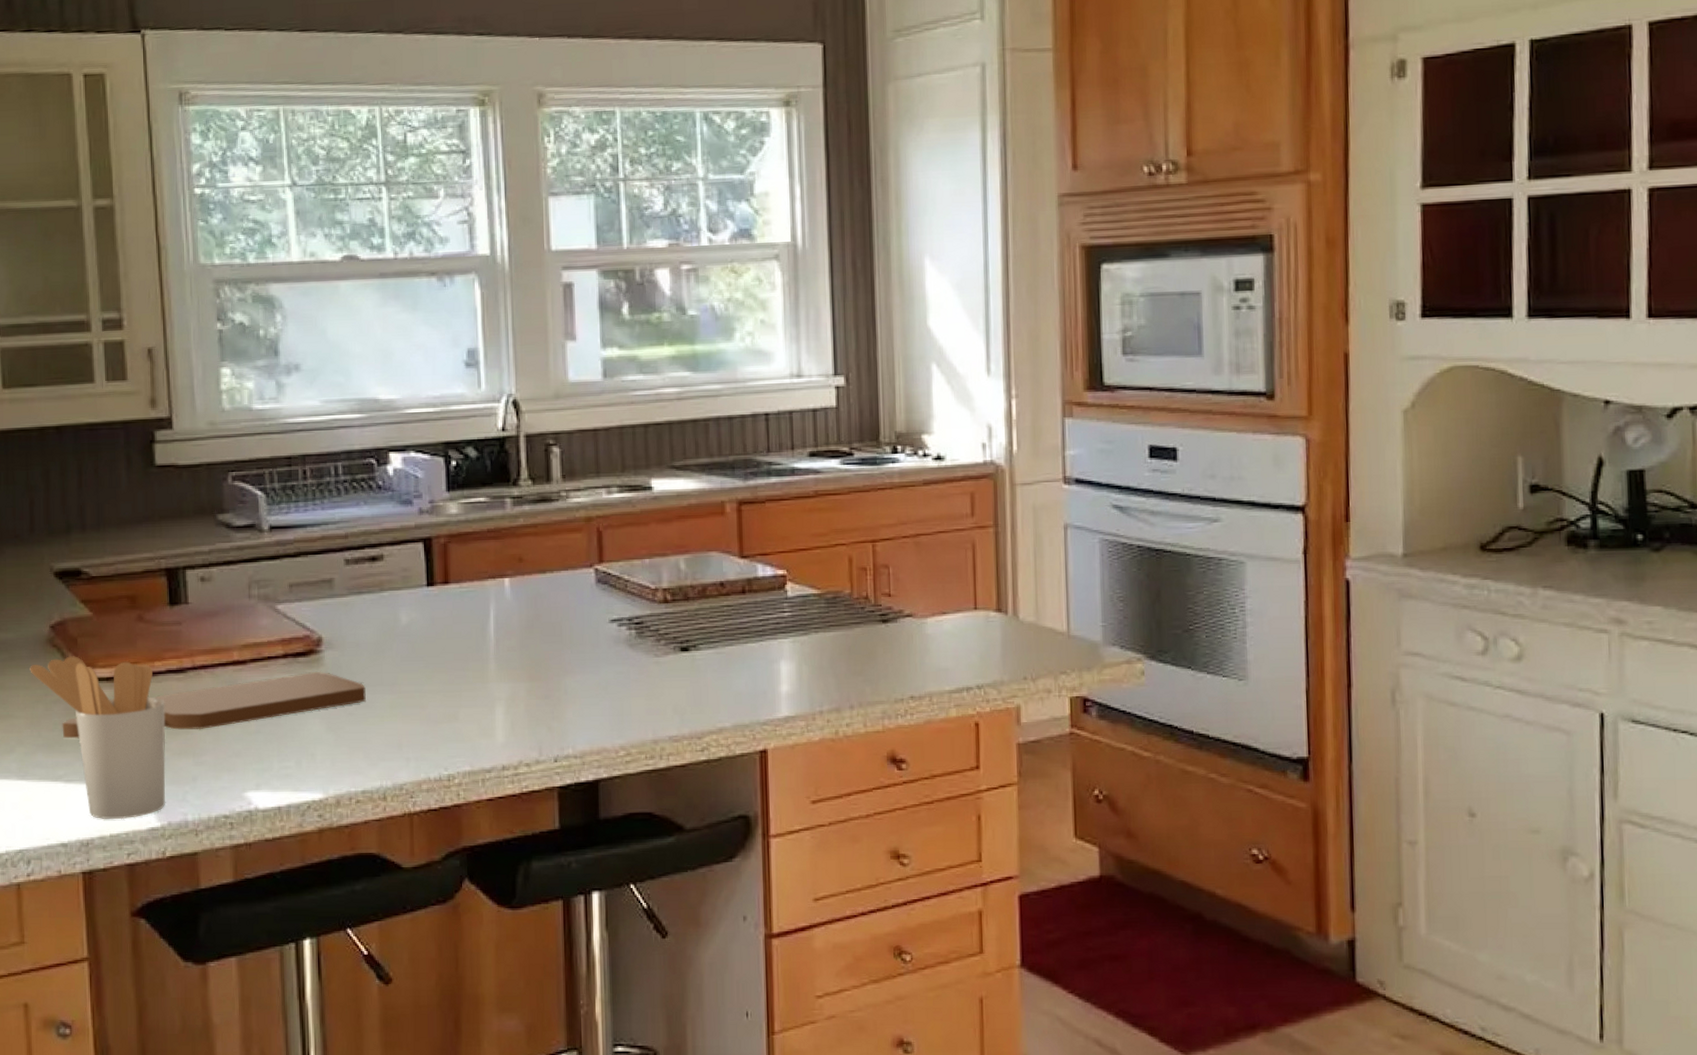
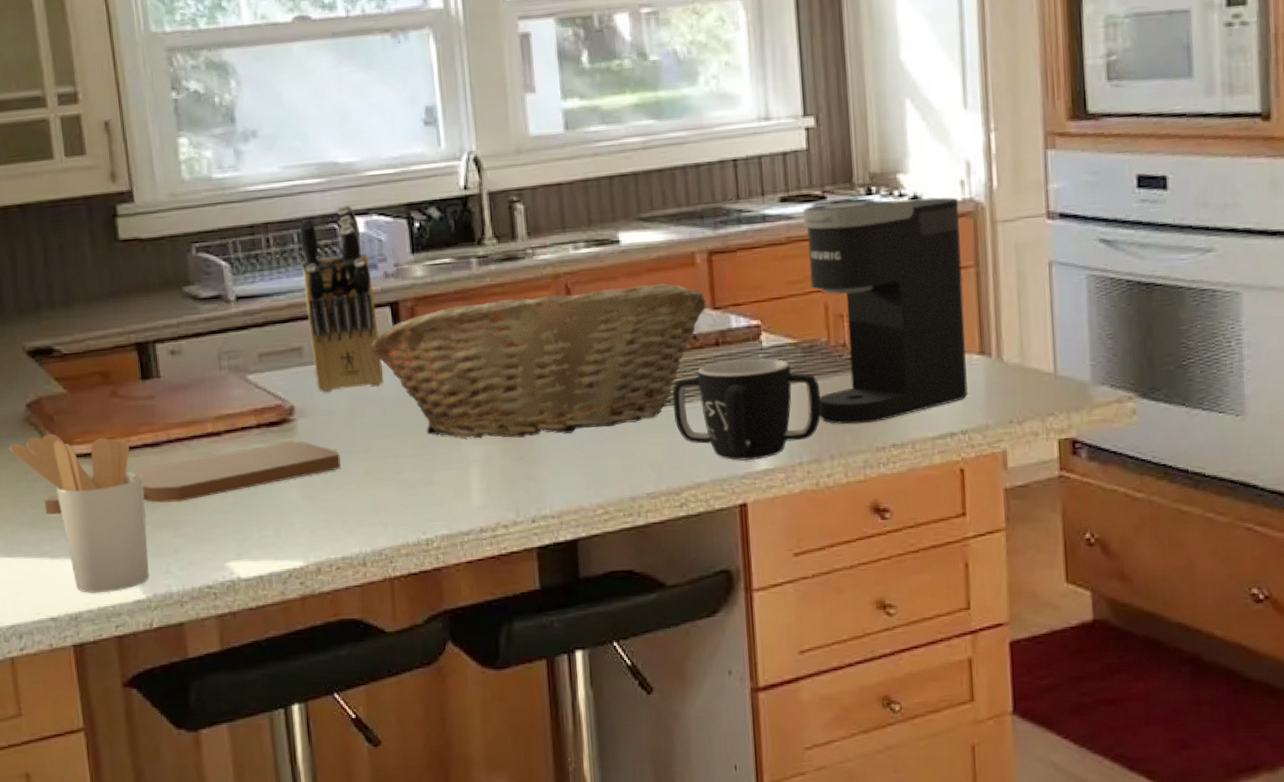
knife block: none [336,440,413,625] -> present [299,204,383,392]
fruit basket: none [402,530,734,677] -> present [370,283,706,439]
mug: none [698,607,843,708] -> present [672,357,821,461]
coffee maker: none [830,458,985,676] -> present [803,197,969,425]

